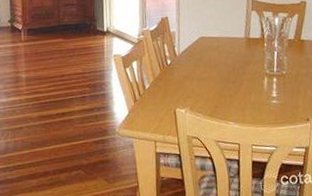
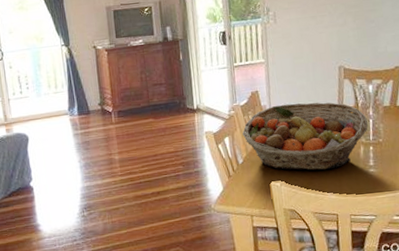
fruit basket: none [151,31,273,99] -> present [242,102,368,170]

